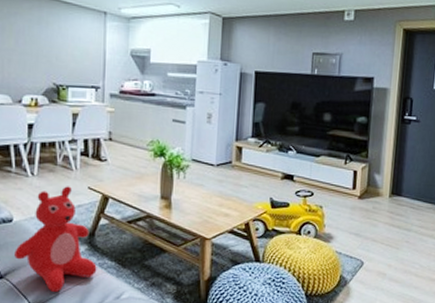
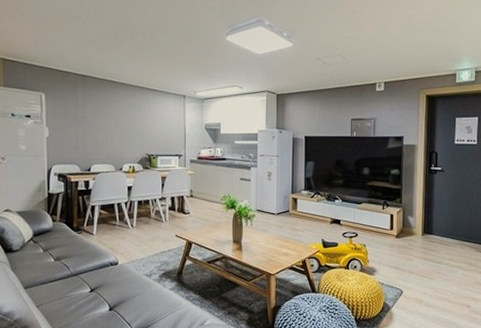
teddy bear: present [14,186,97,292] -> none [120,235,185,320]

